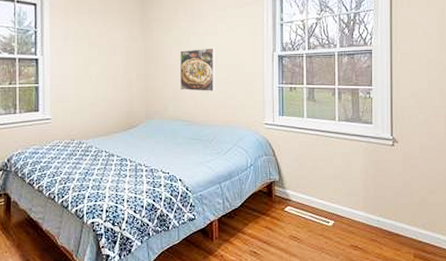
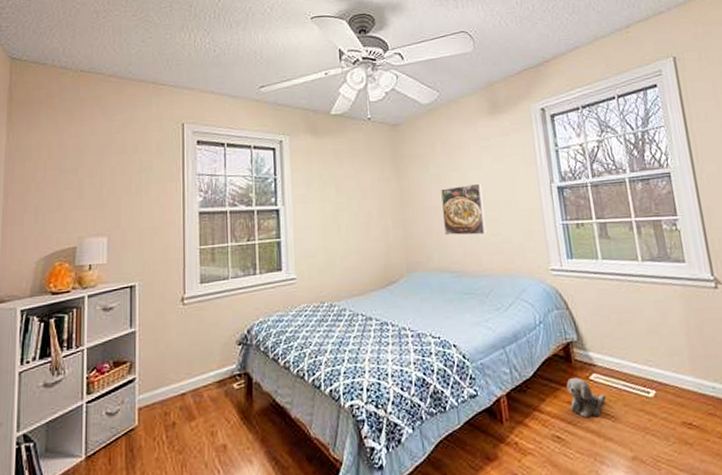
plush toy: none [266,209,295,239] -> present [566,378,606,418]

